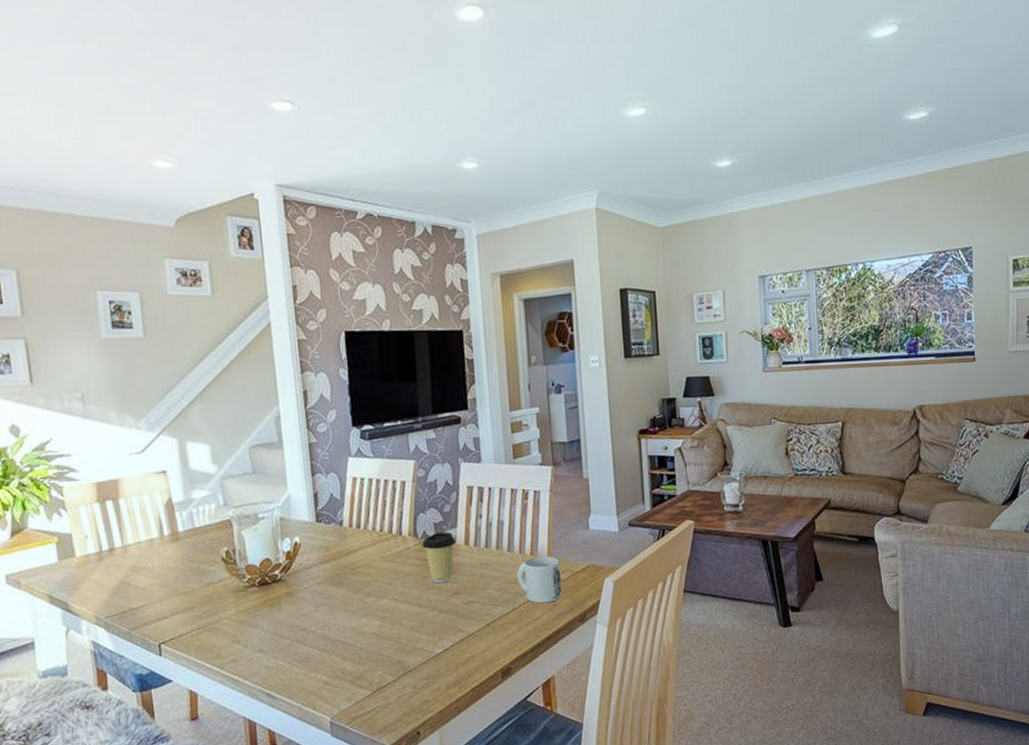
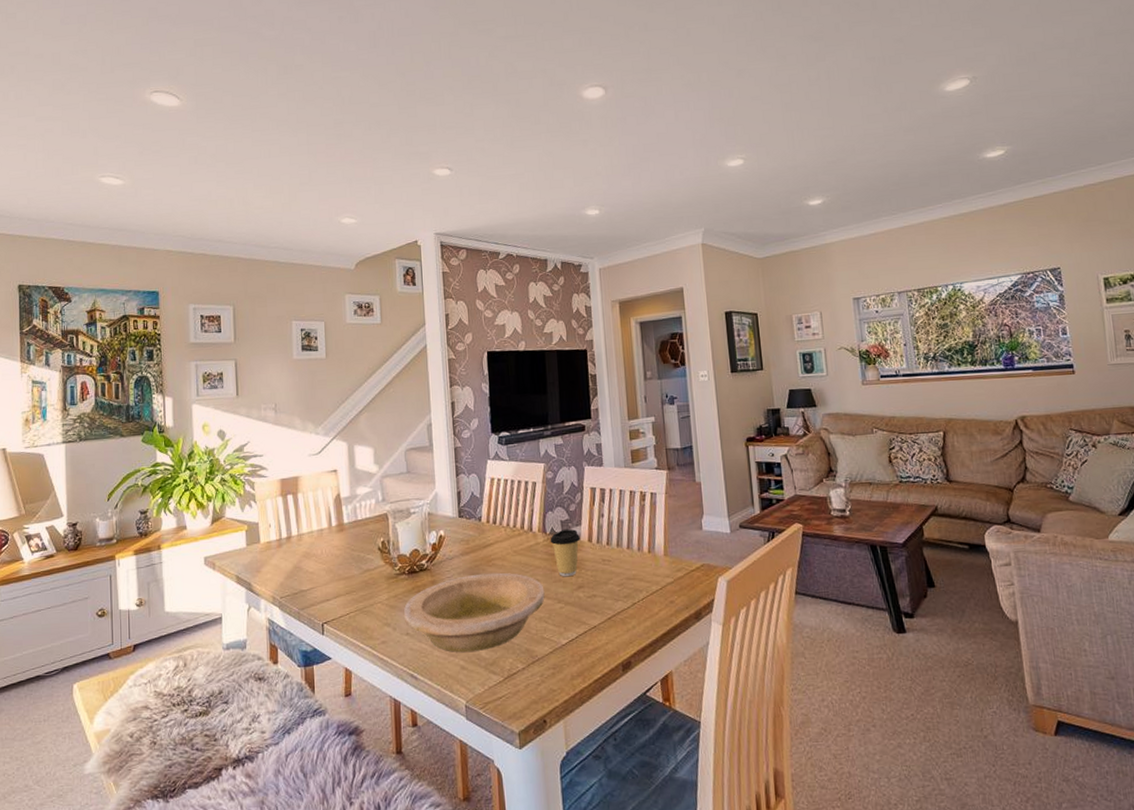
bowl: none [256,581,417,668] -> present [404,572,545,652]
mug: present [517,556,562,604] -> none [636,554,677,600]

